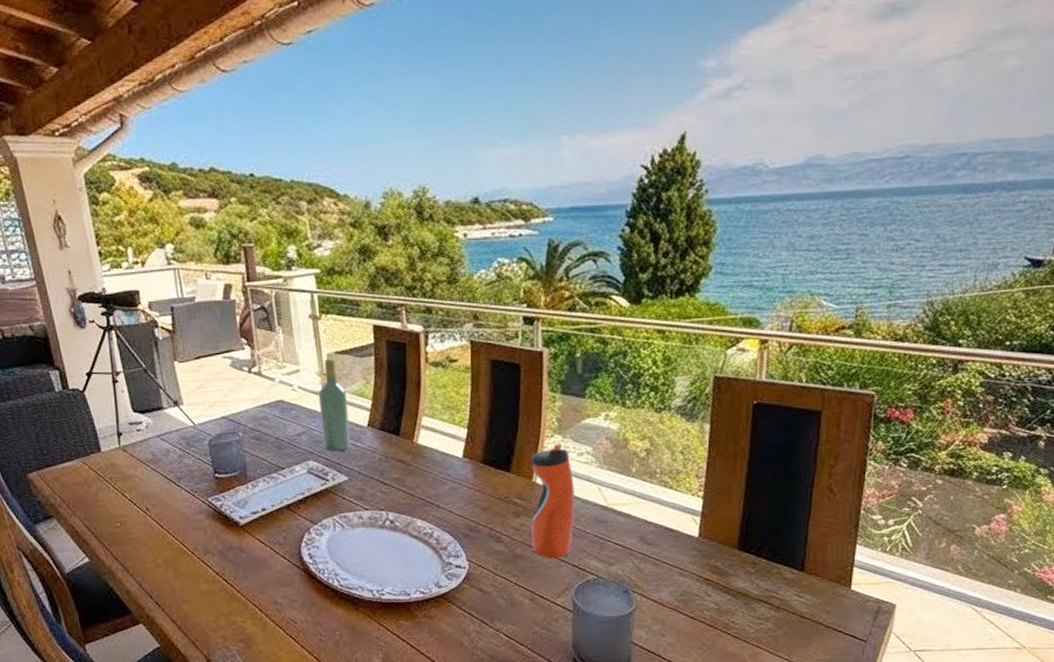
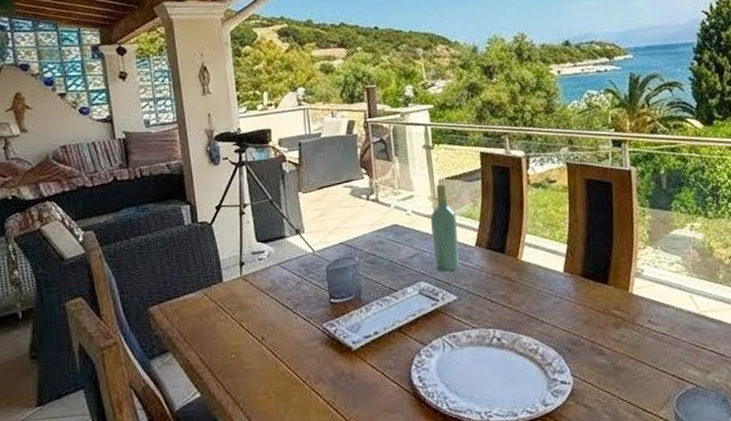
water bottle: present [531,441,574,559] -> none [627,252,671,370]

